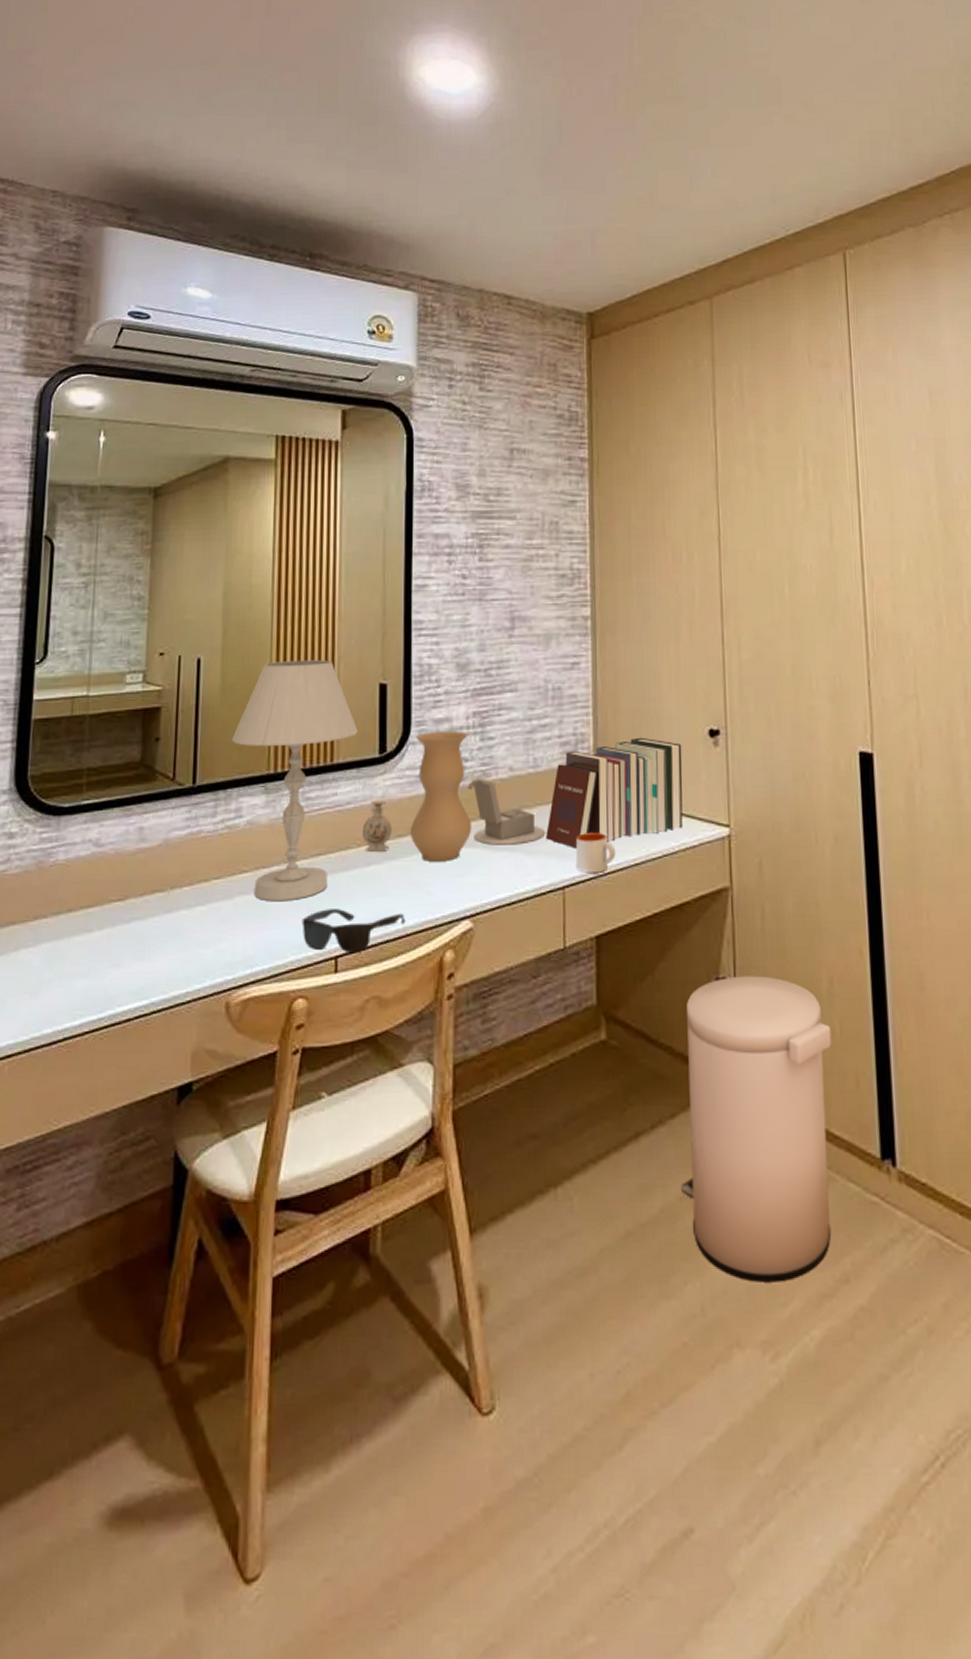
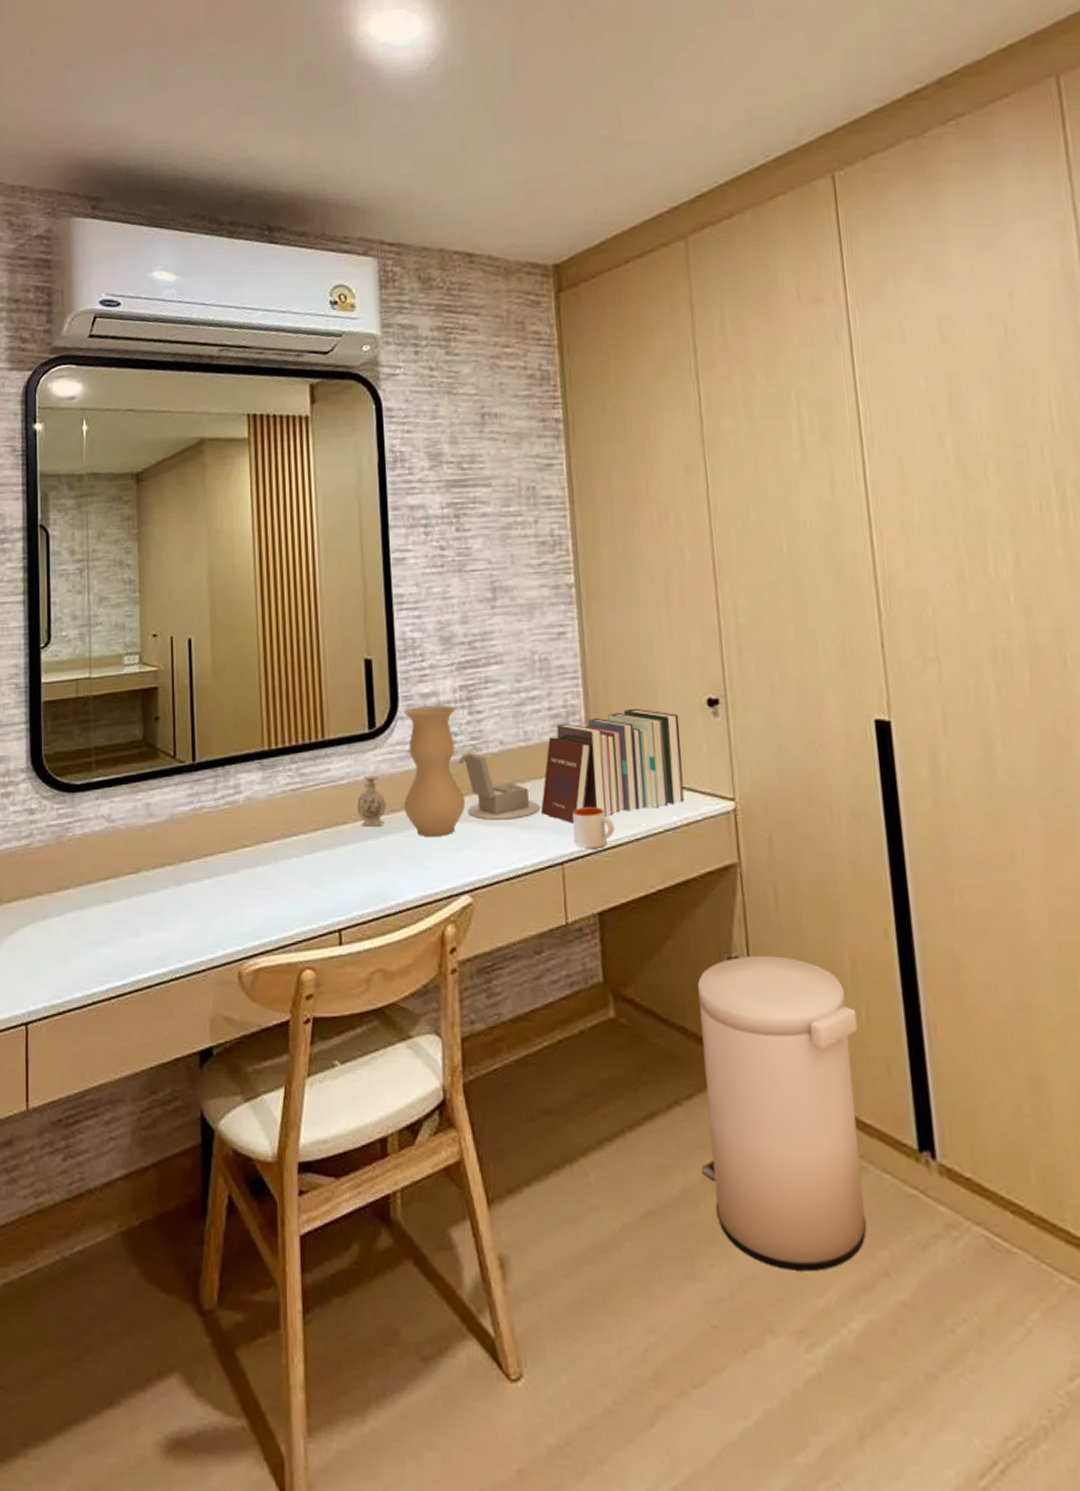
table lamp: present [232,659,358,902] -> none [226,636,347,875]
sunglasses: present [302,909,405,954] -> none [304,883,405,927]

